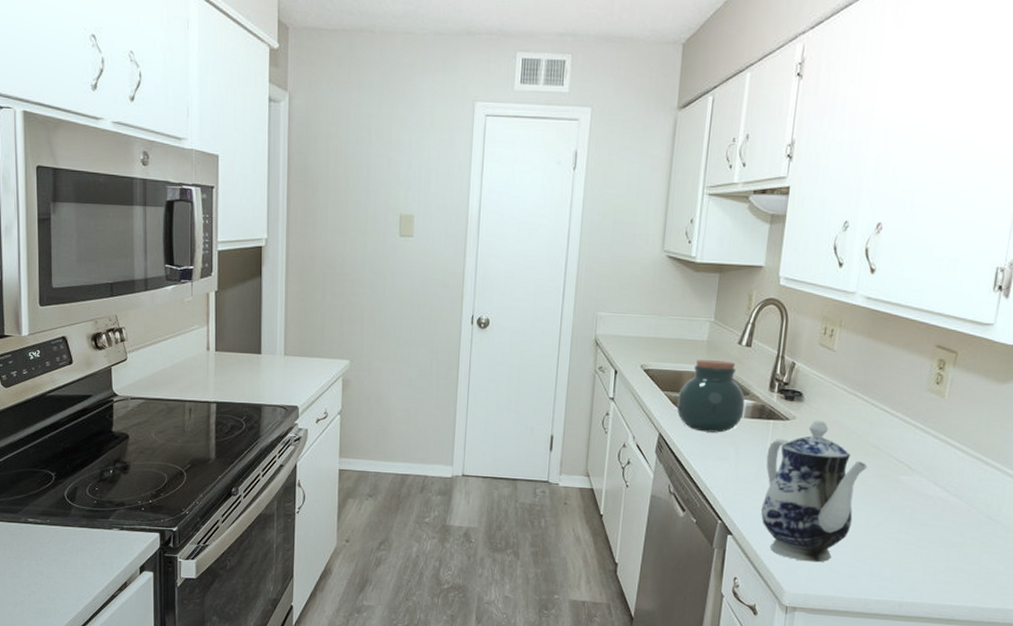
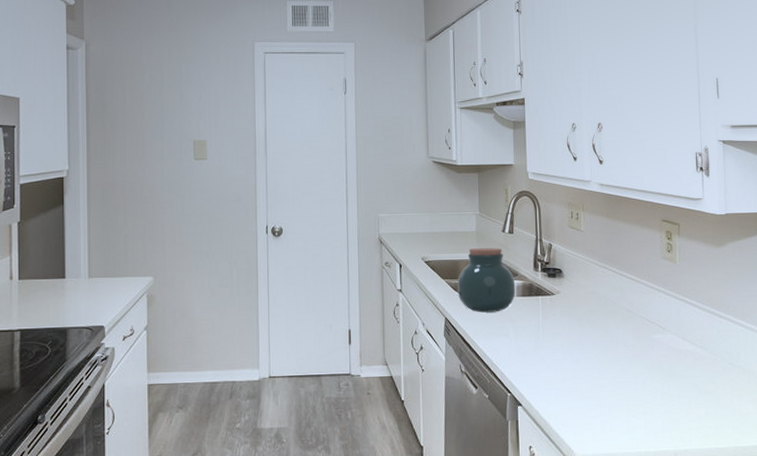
teapot: present [761,421,868,562] -> none [540,293,626,423]

